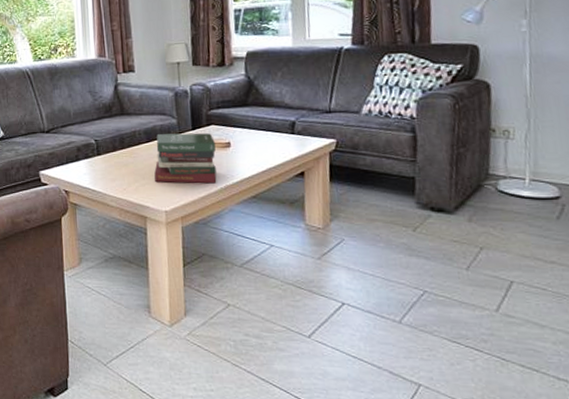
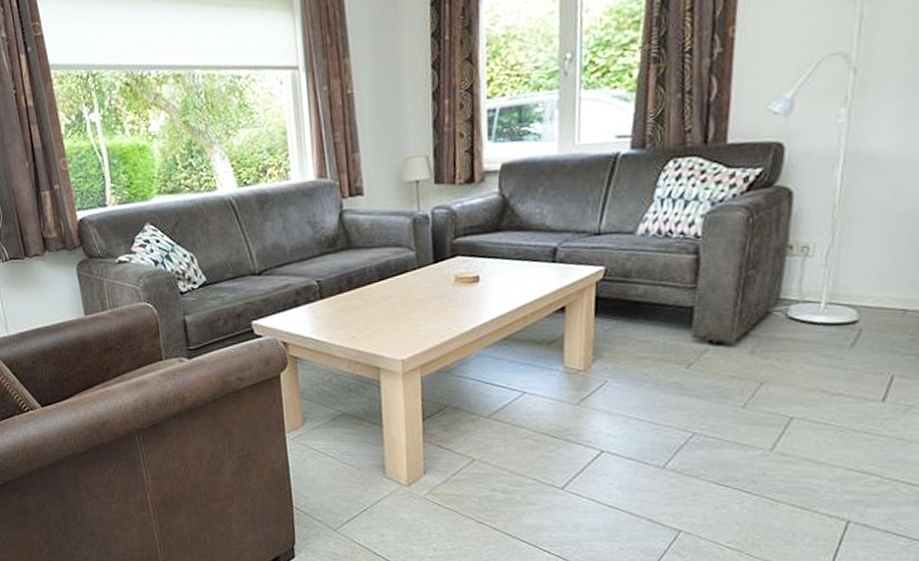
books: present [154,133,217,184] -> none [388,266,463,328]

